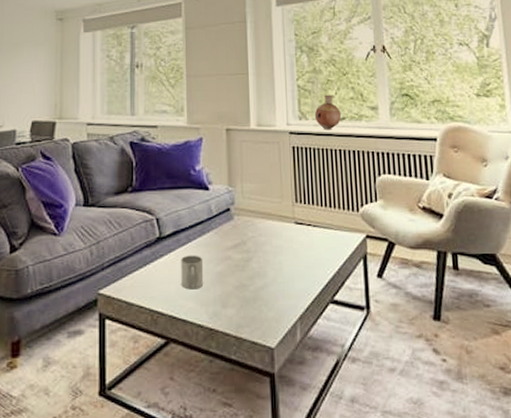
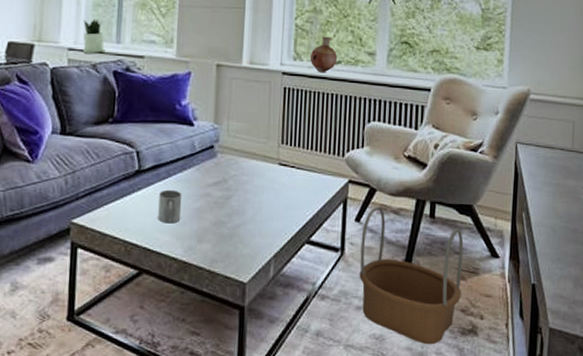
planter: none [99,94,121,128] -> present [82,18,106,54]
basket: none [385,260,498,408] -> present [359,206,464,345]

